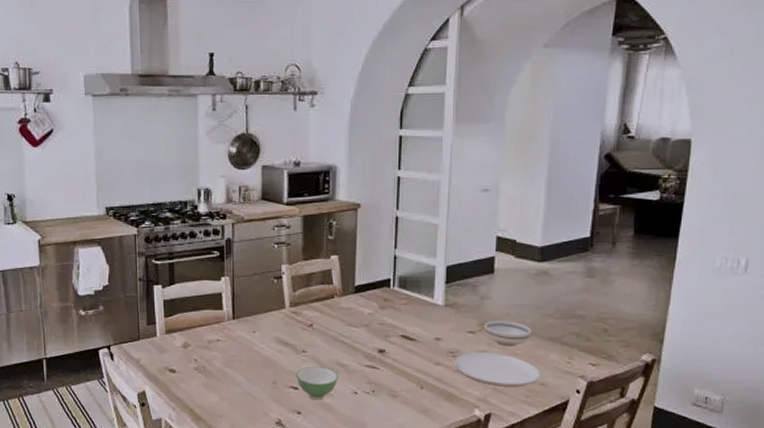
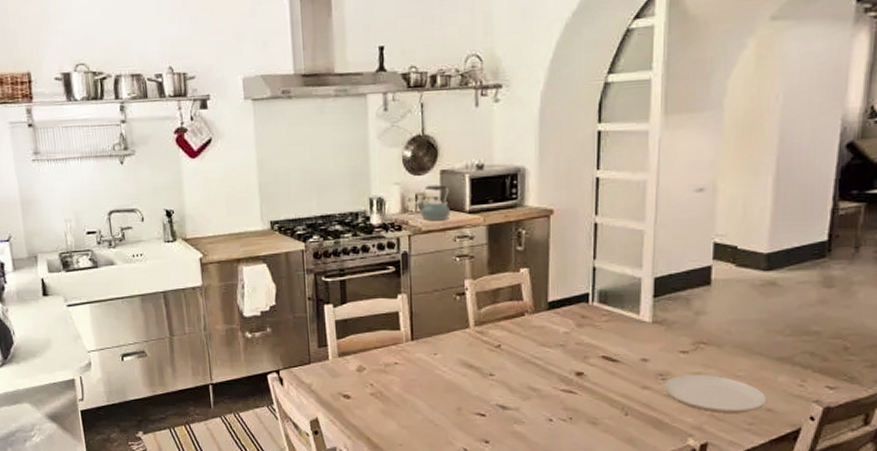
kettle: none [239,178,271,211] -> present [415,184,451,221]
bowl: present [295,366,339,400] -> none [482,391,531,428]
bowl: present [483,320,532,346] -> none [698,338,756,368]

